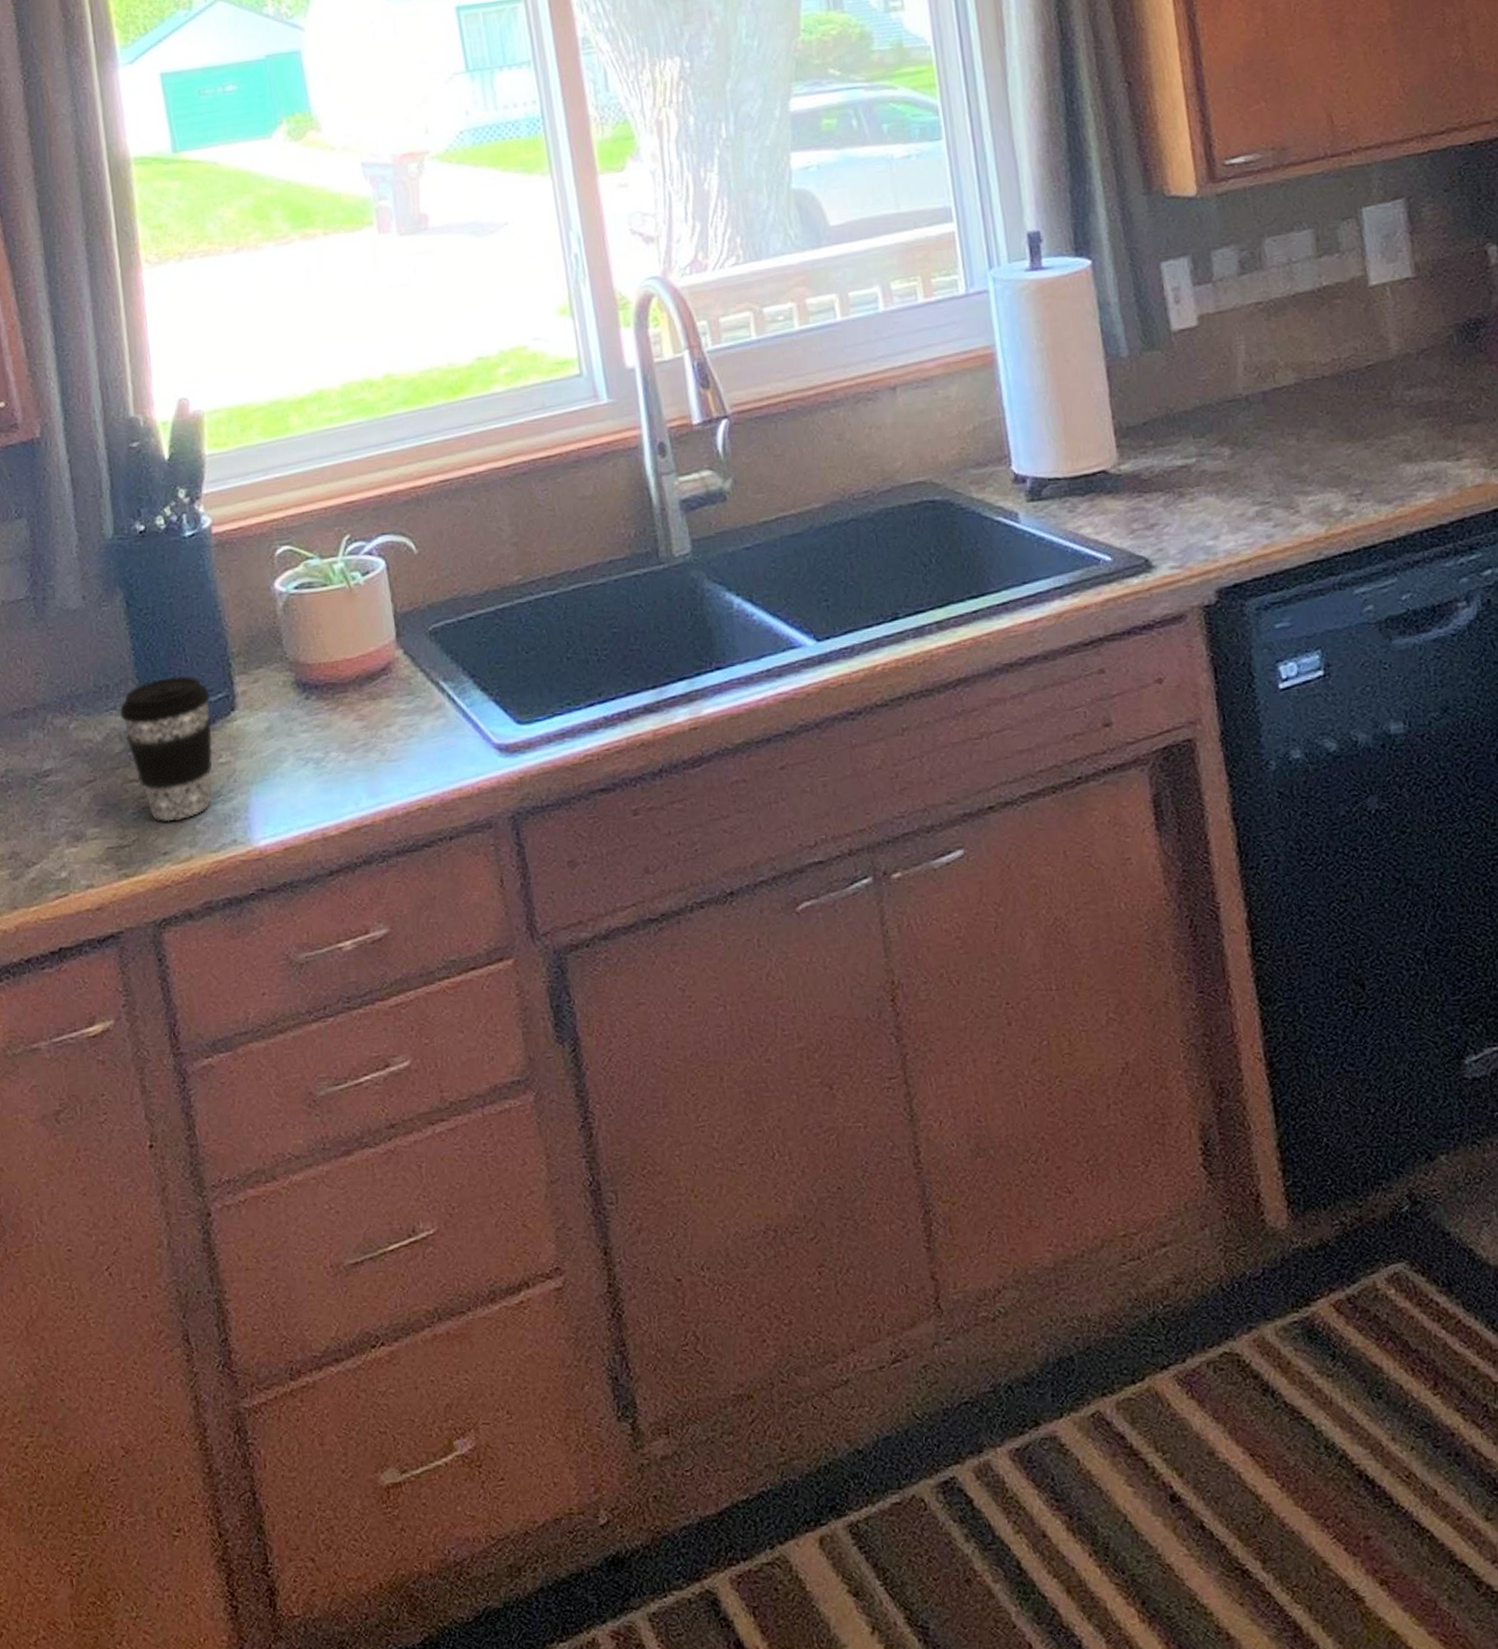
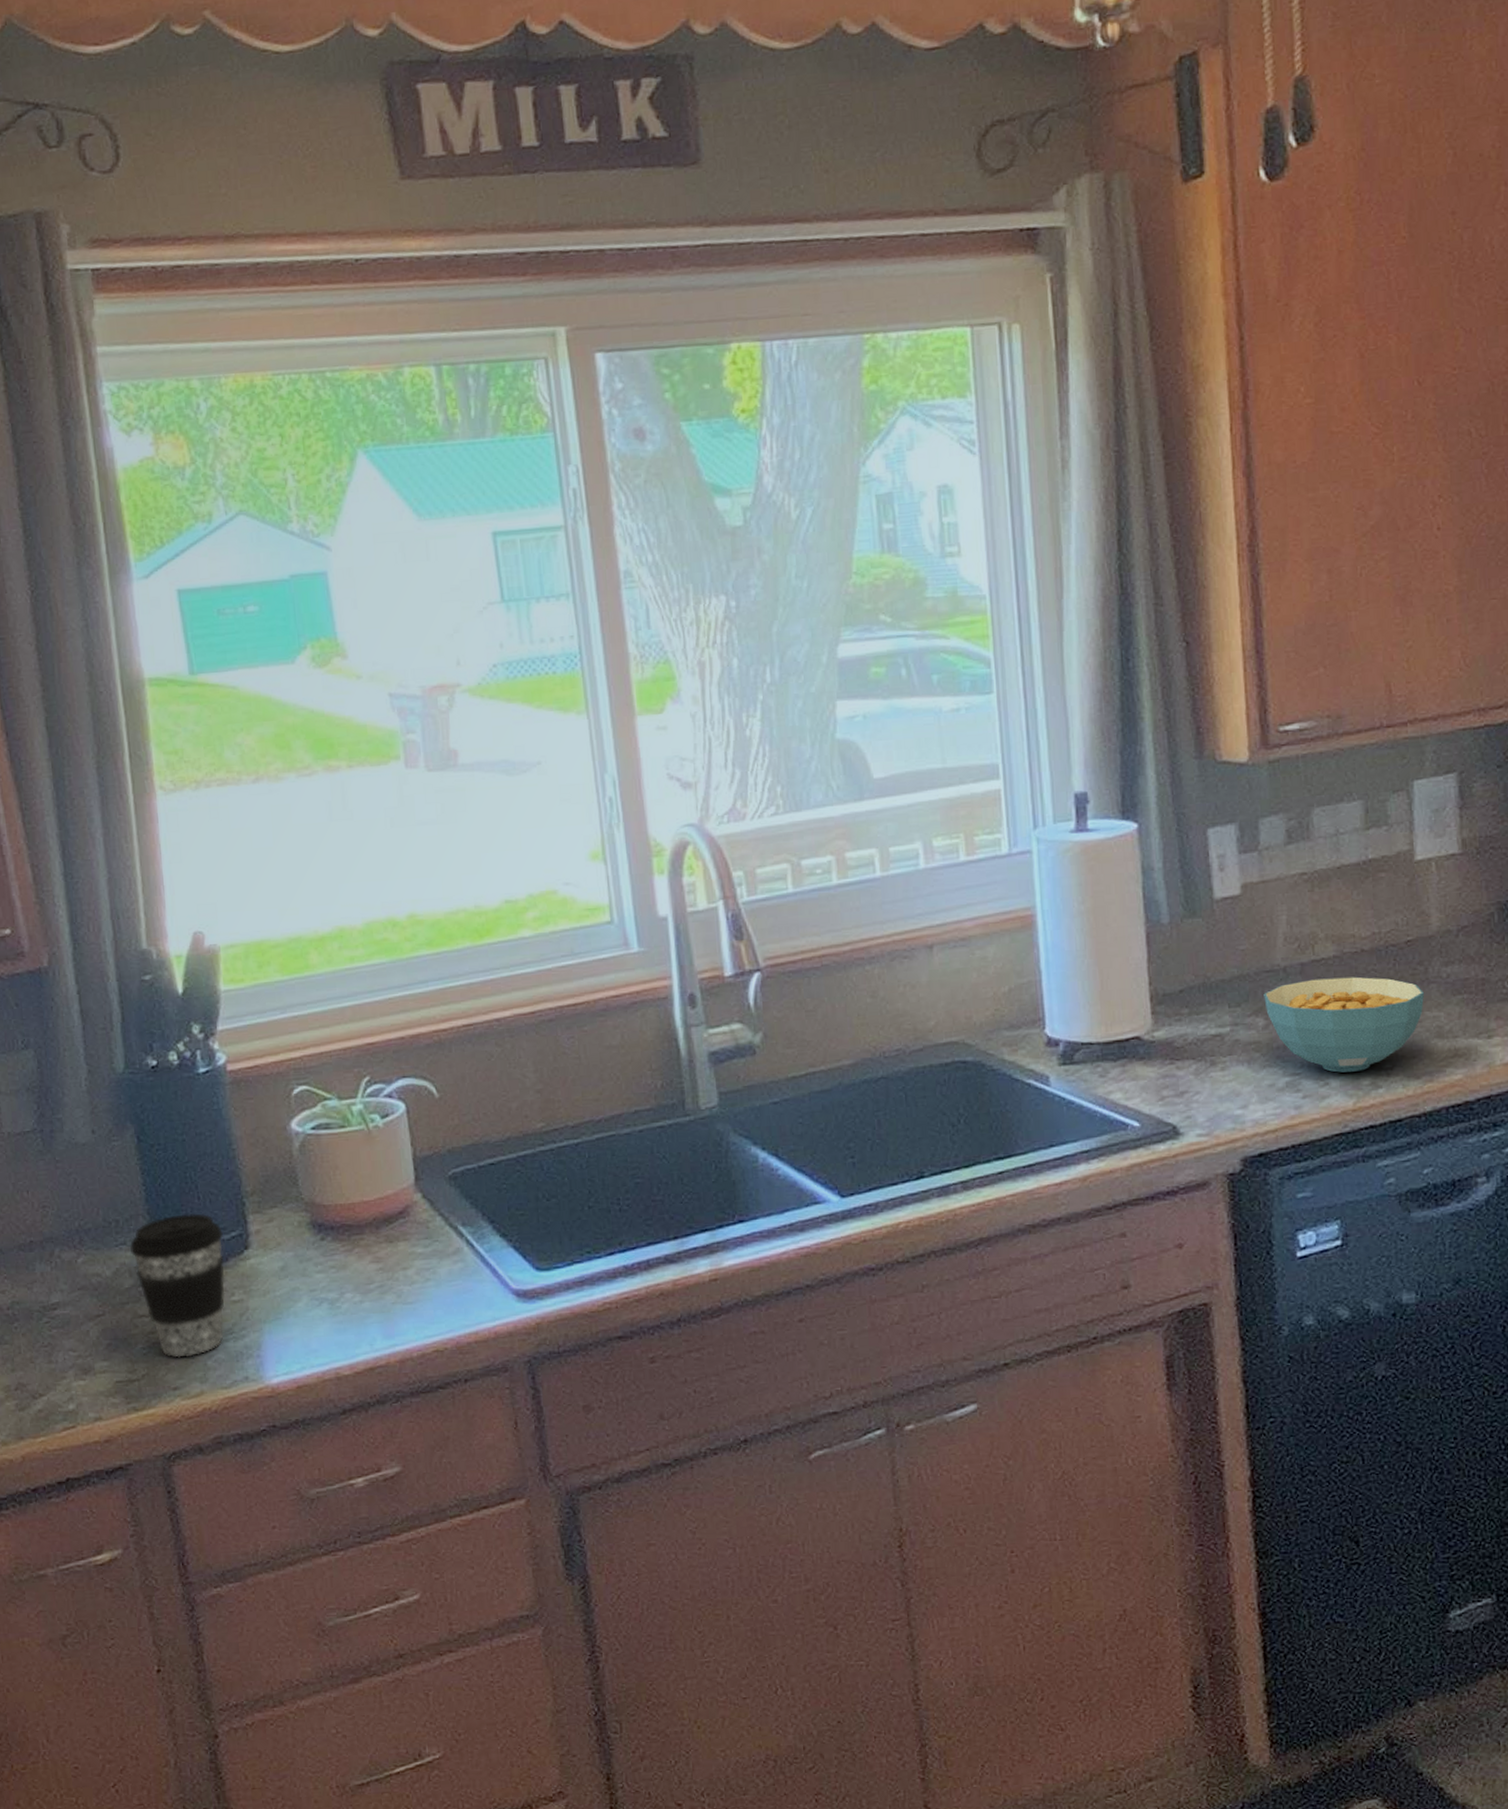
cereal bowl: none [1227,403,1390,500] -> present [1264,976,1425,1073]

